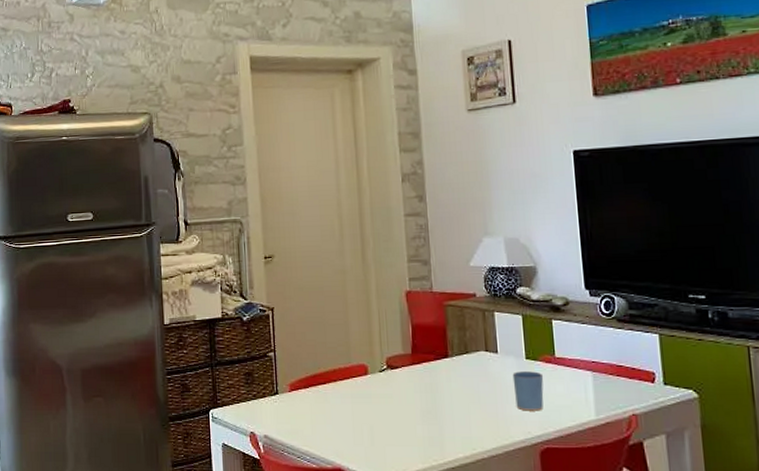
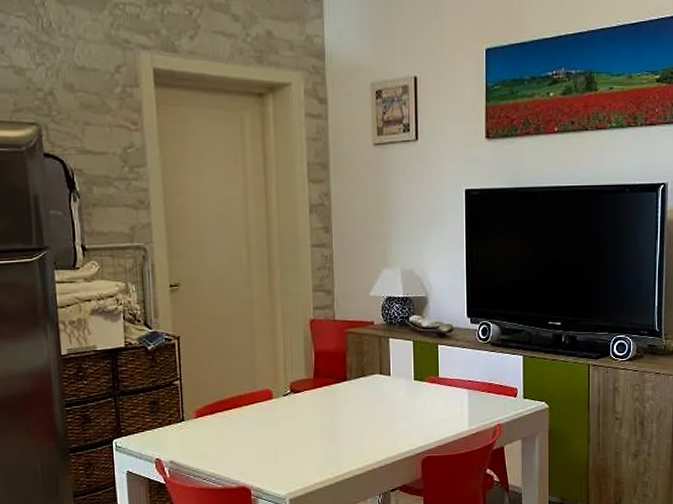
mug: present [512,371,544,411] -> none [402,391,428,426]

